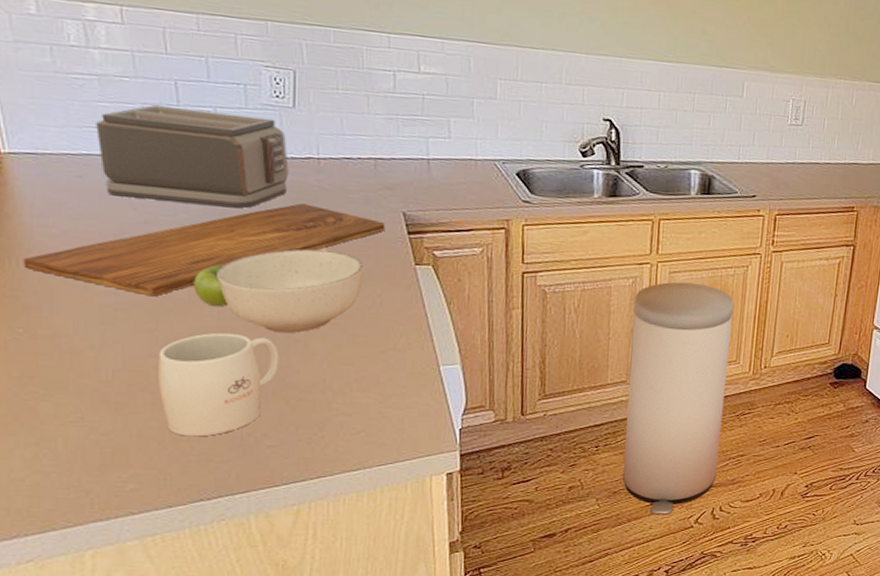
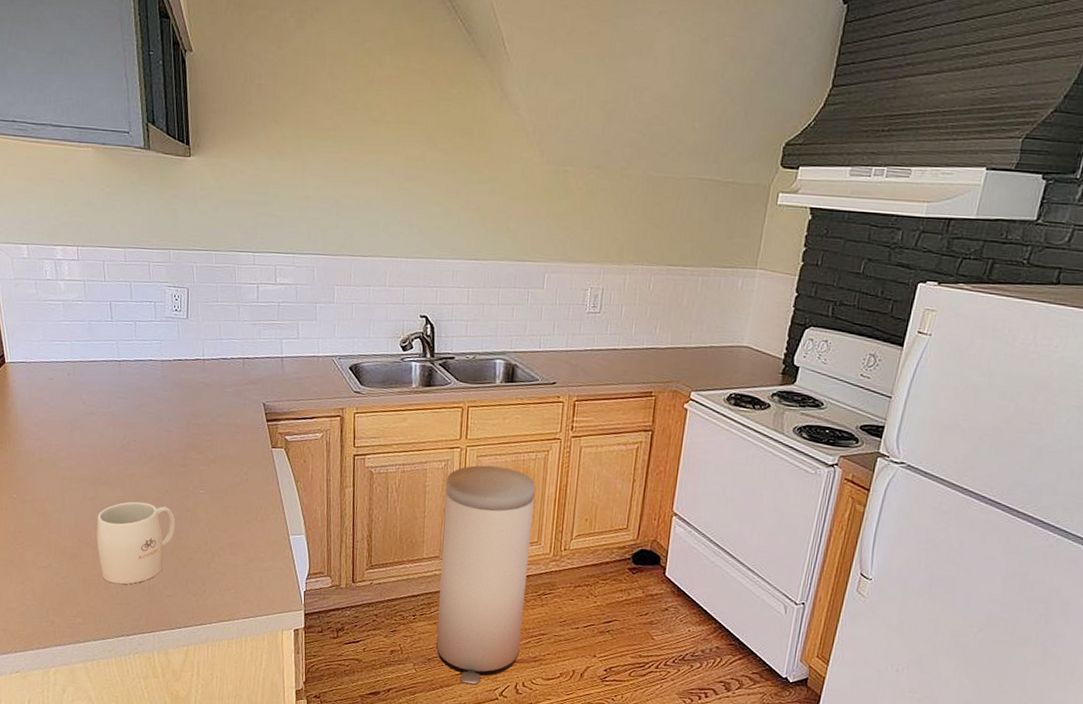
cutting board: present [23,203,386,297] -> none [17,397,250,472]
toaster: present [96,105,289,209] -> none [61,322,183,402]
fruit: present [193,264,228,307] -> none [120,447,142,481]
bowl: present [217,248,364,333] -> none [135,434,235,503]

